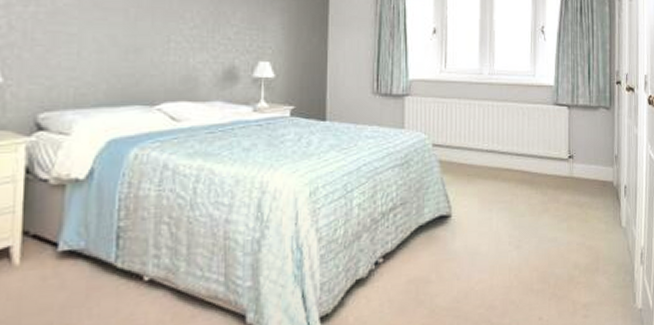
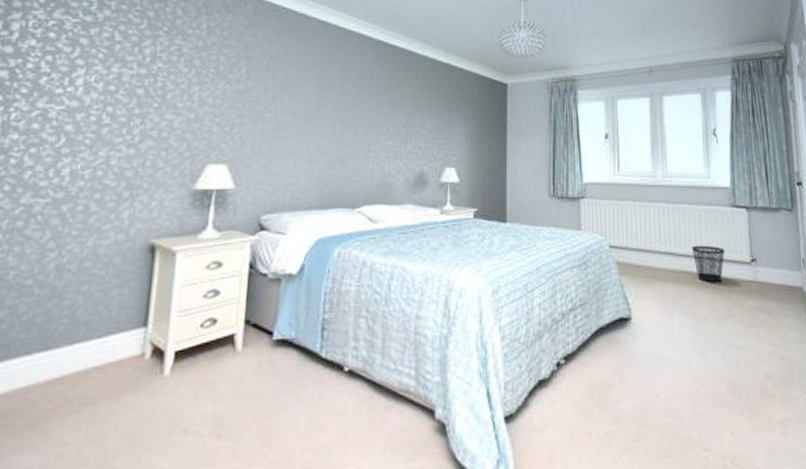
wastebasket: none [513,143,545,179] -> present [691,245,725,283]

